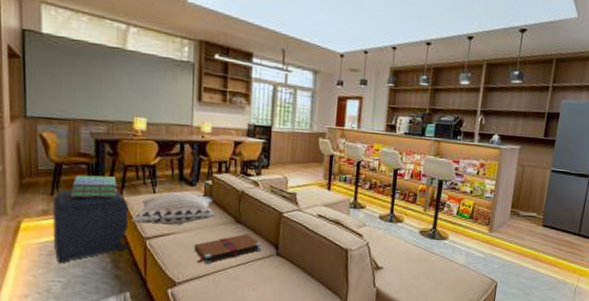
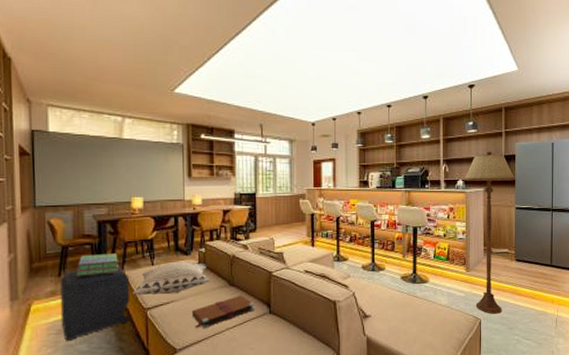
floor lamp: none [494,106,557,278] -> present [464,151,516,314]

